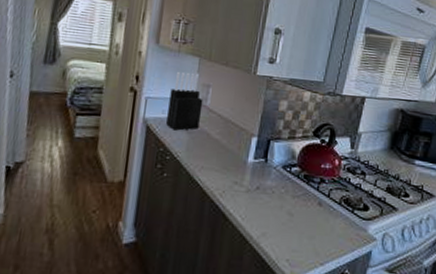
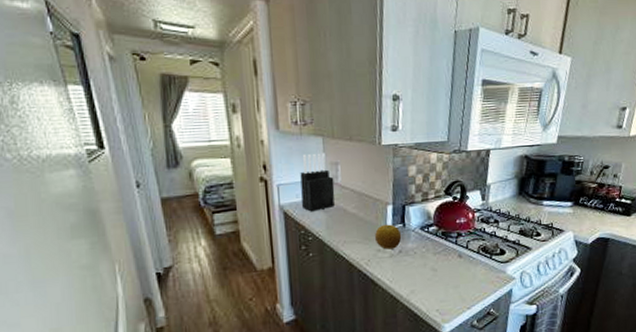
fruit: none [234,156,262,184] -> present [375,224,402,250]

